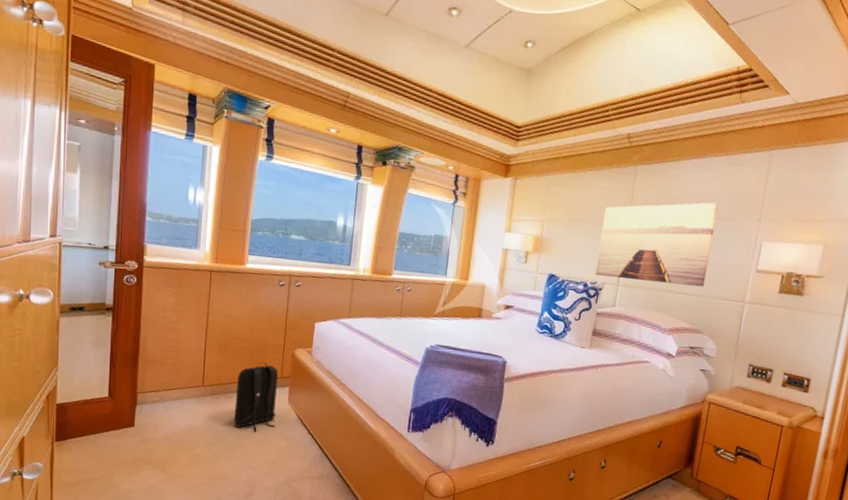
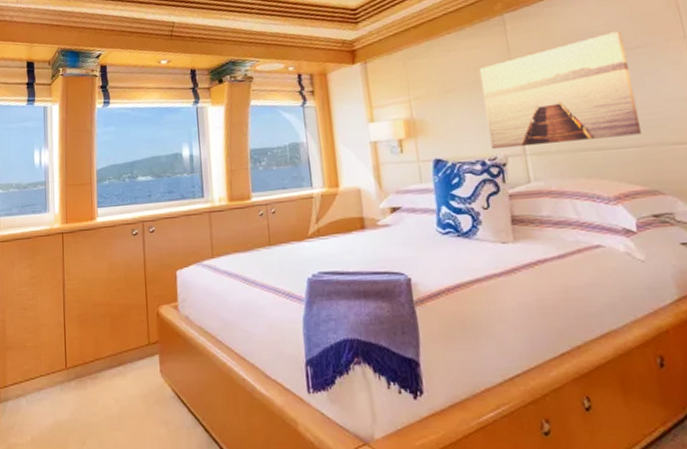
backpack: present [233,361,278,432] -> none [102,327,150,419]

